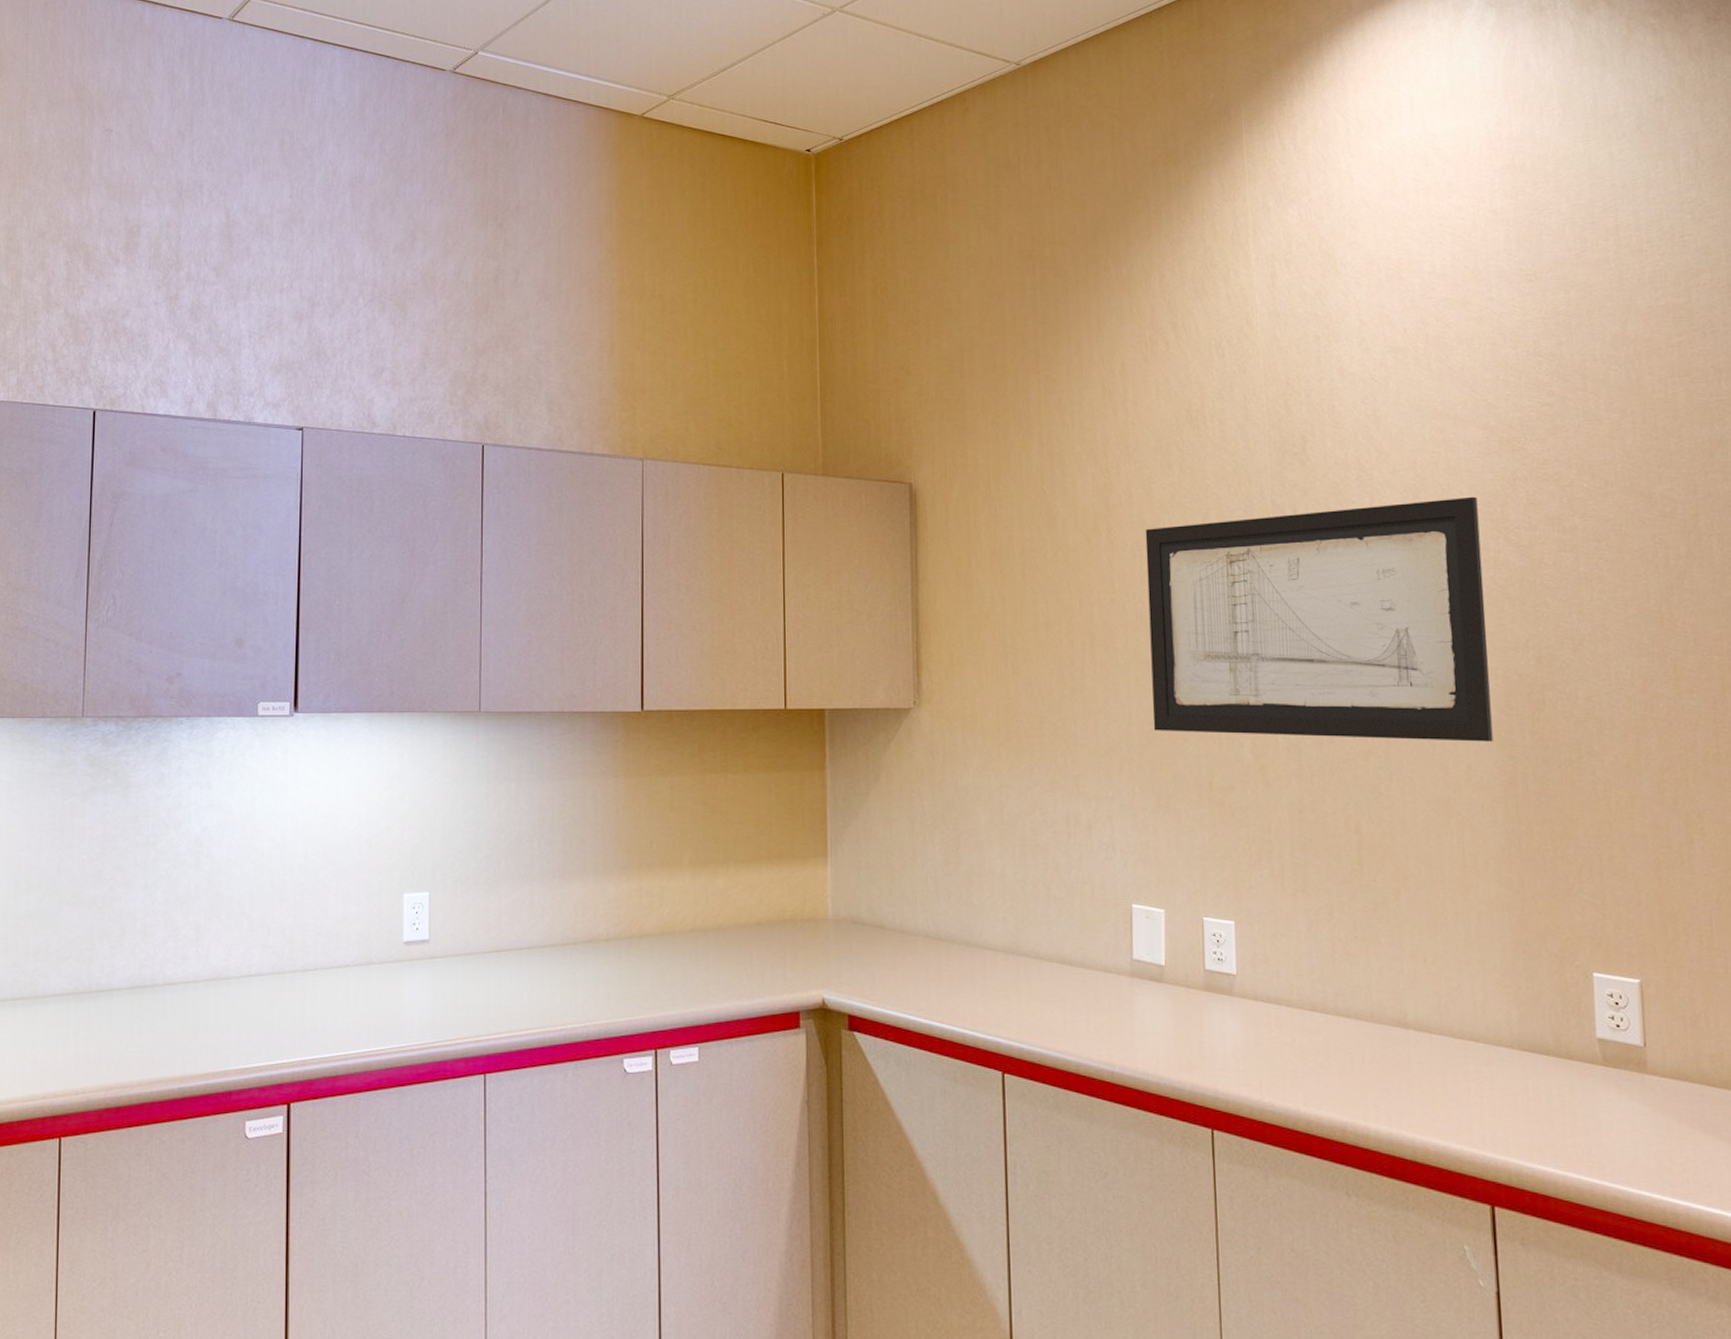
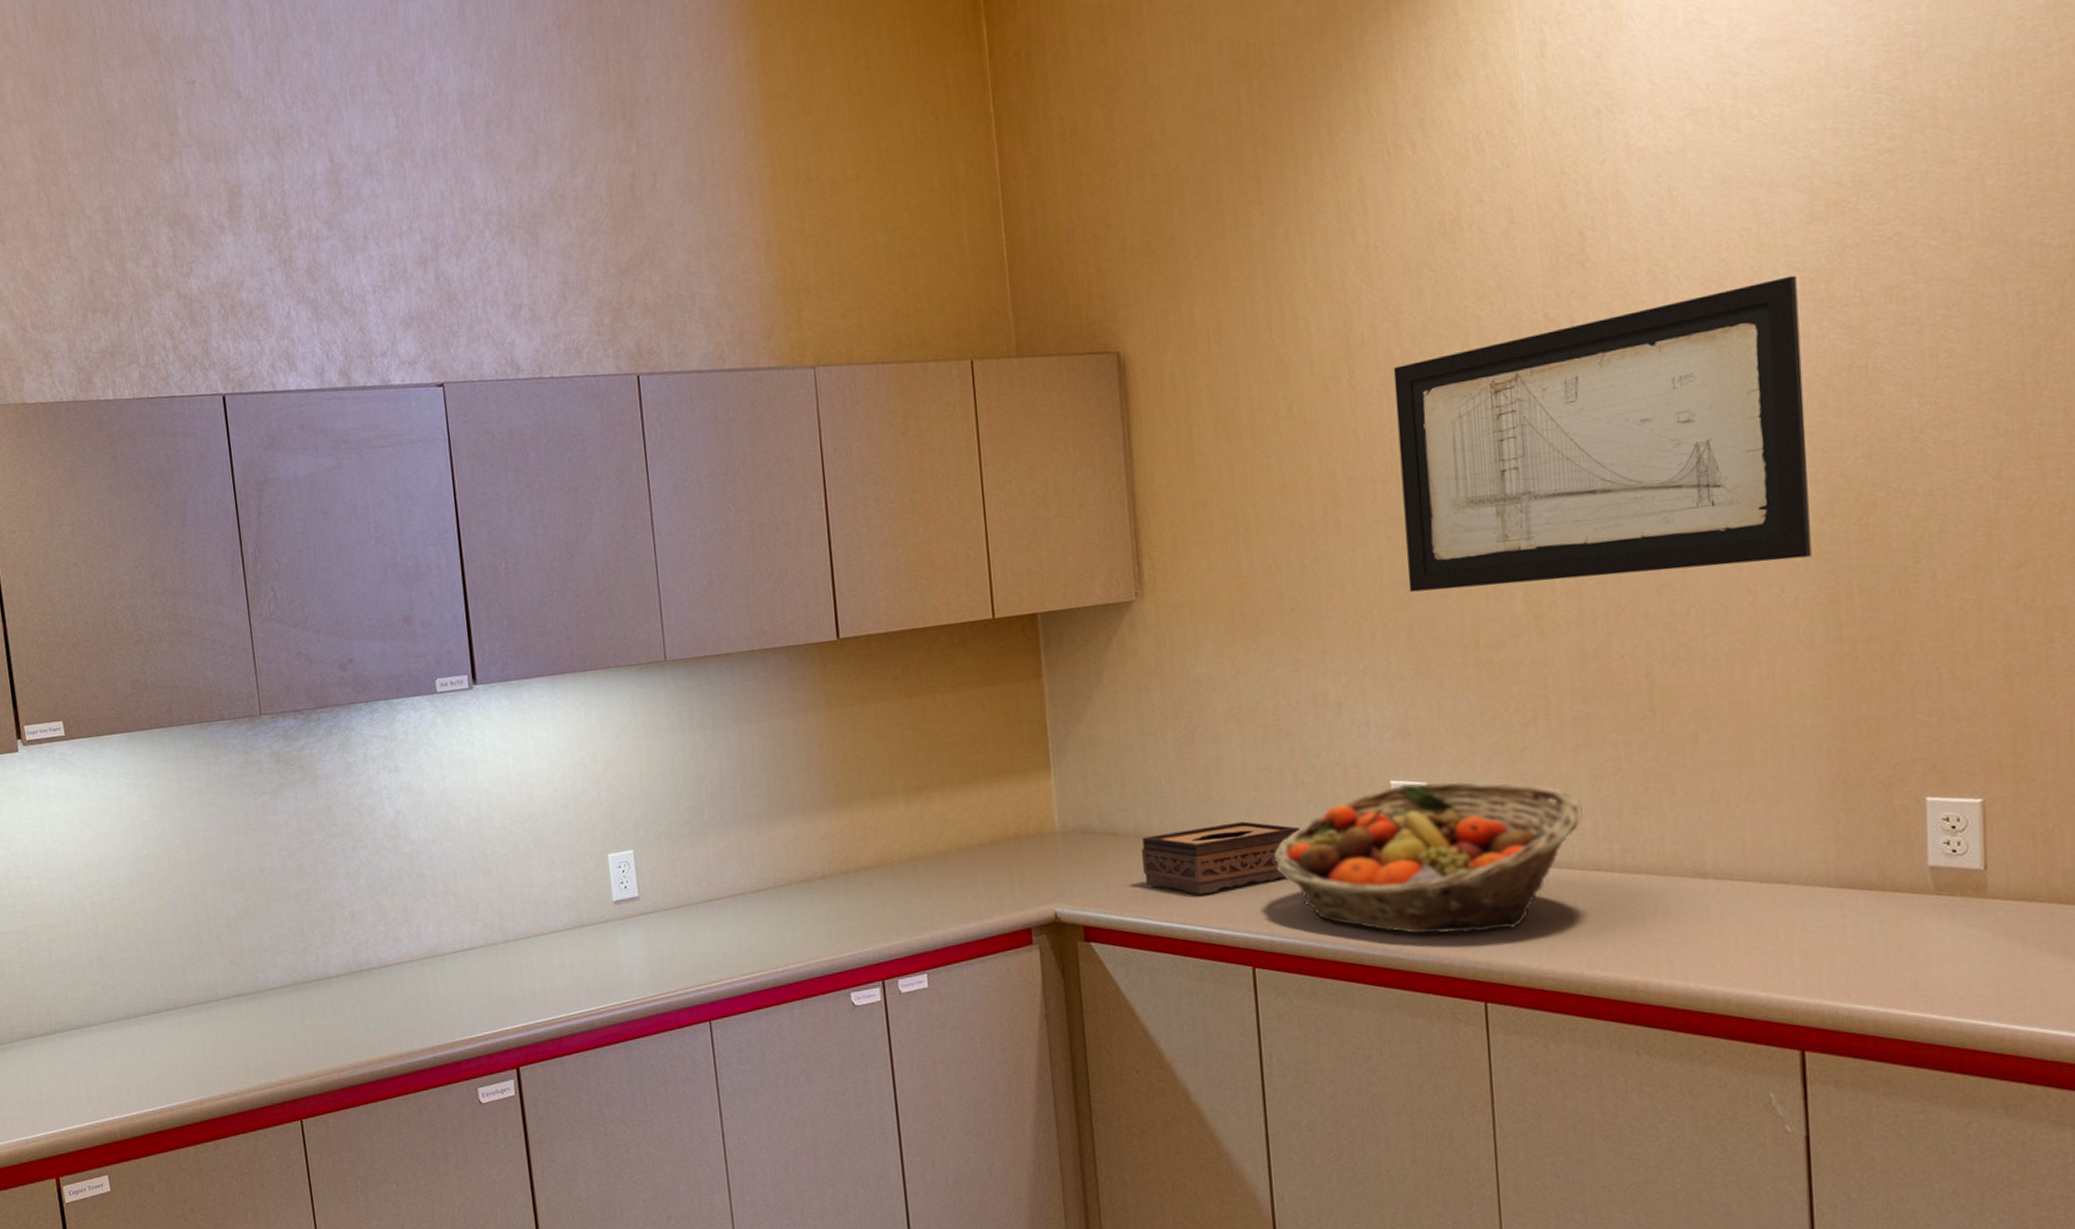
tissue box: none [906,928,1050,996] -> present [1142,821,1300,895]
fruit basket: none [1026,909,1300,1060] -> present [1273,781,1583,934]

